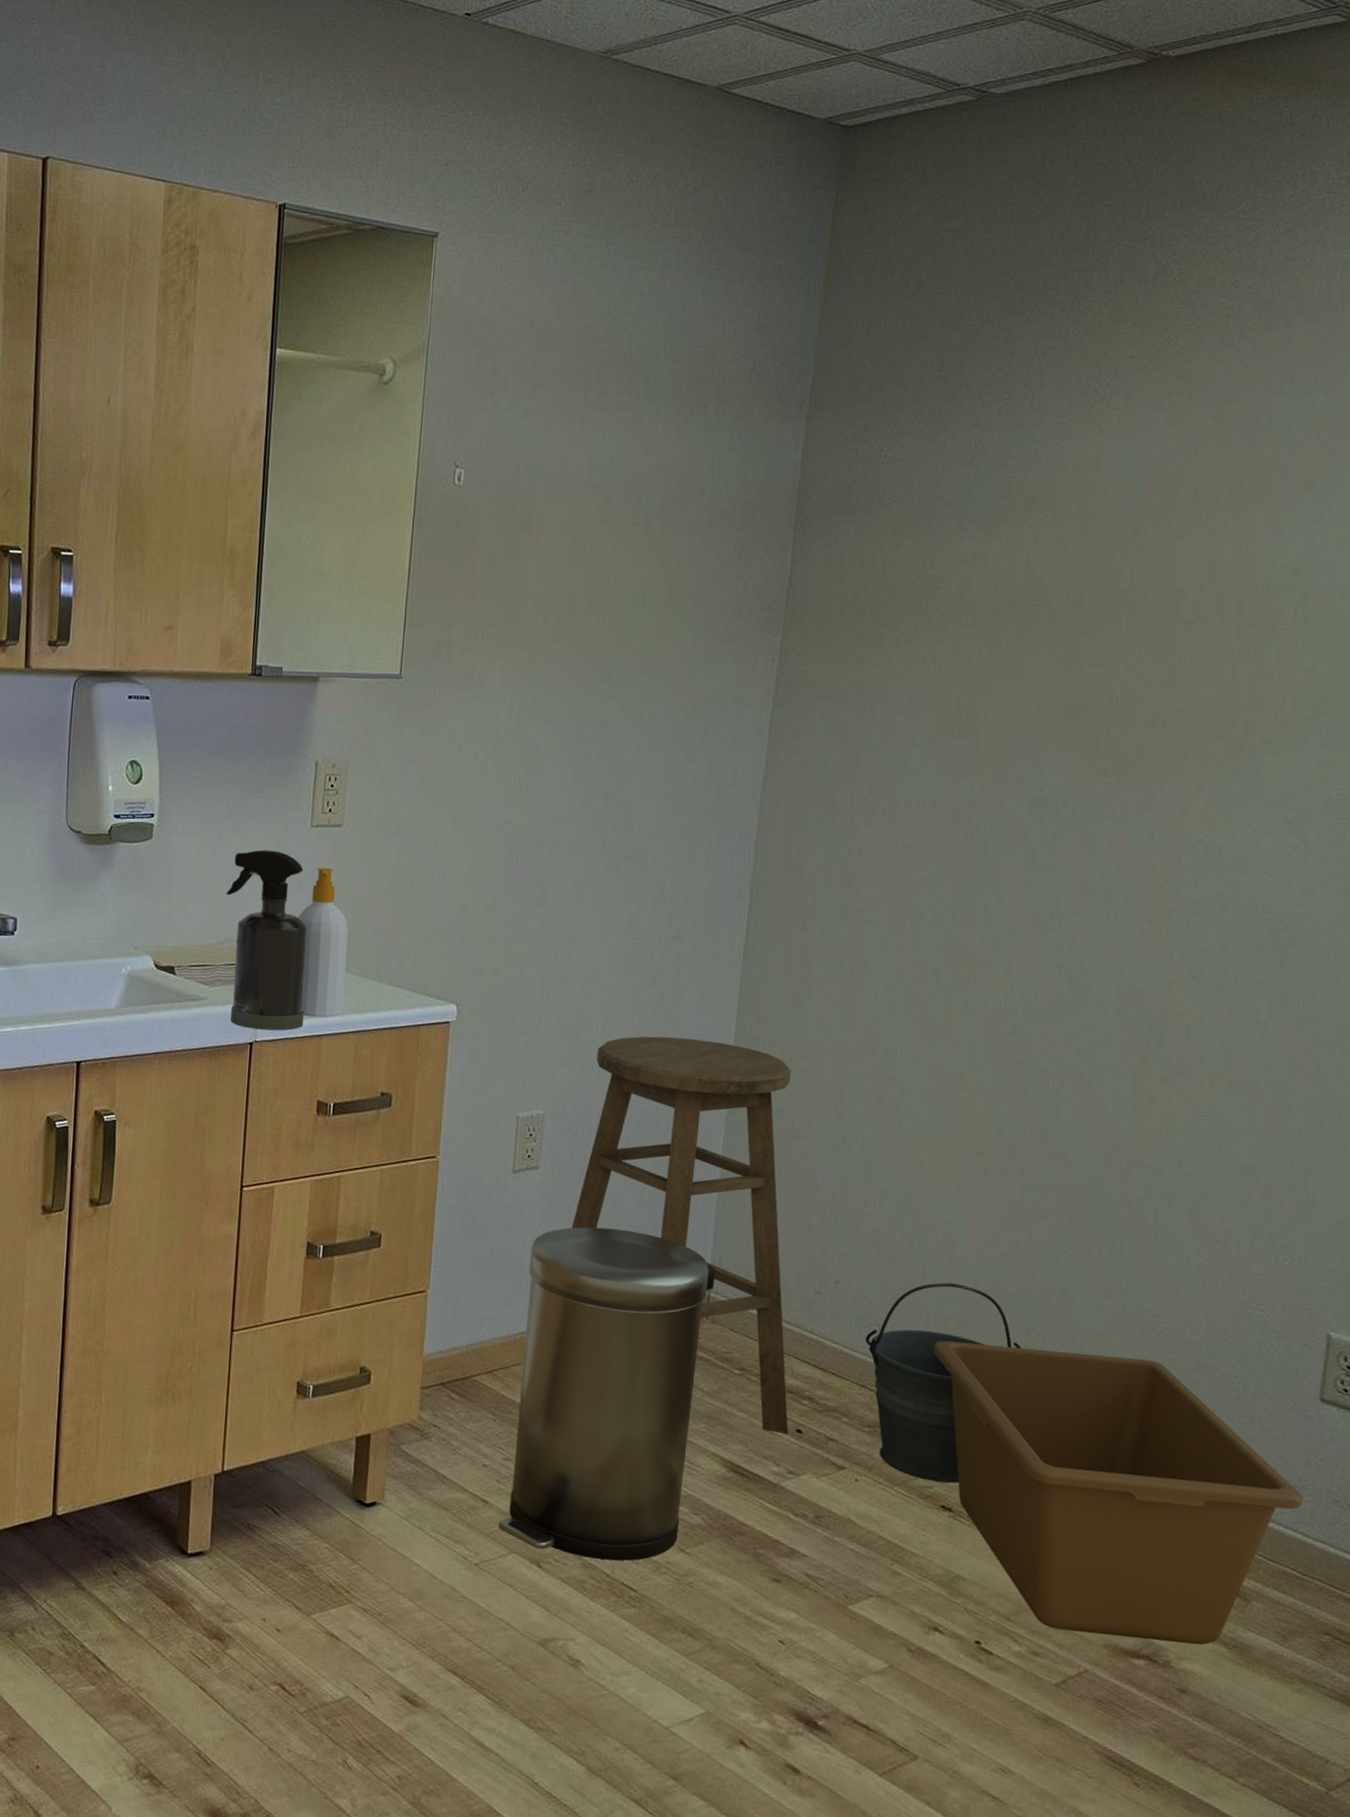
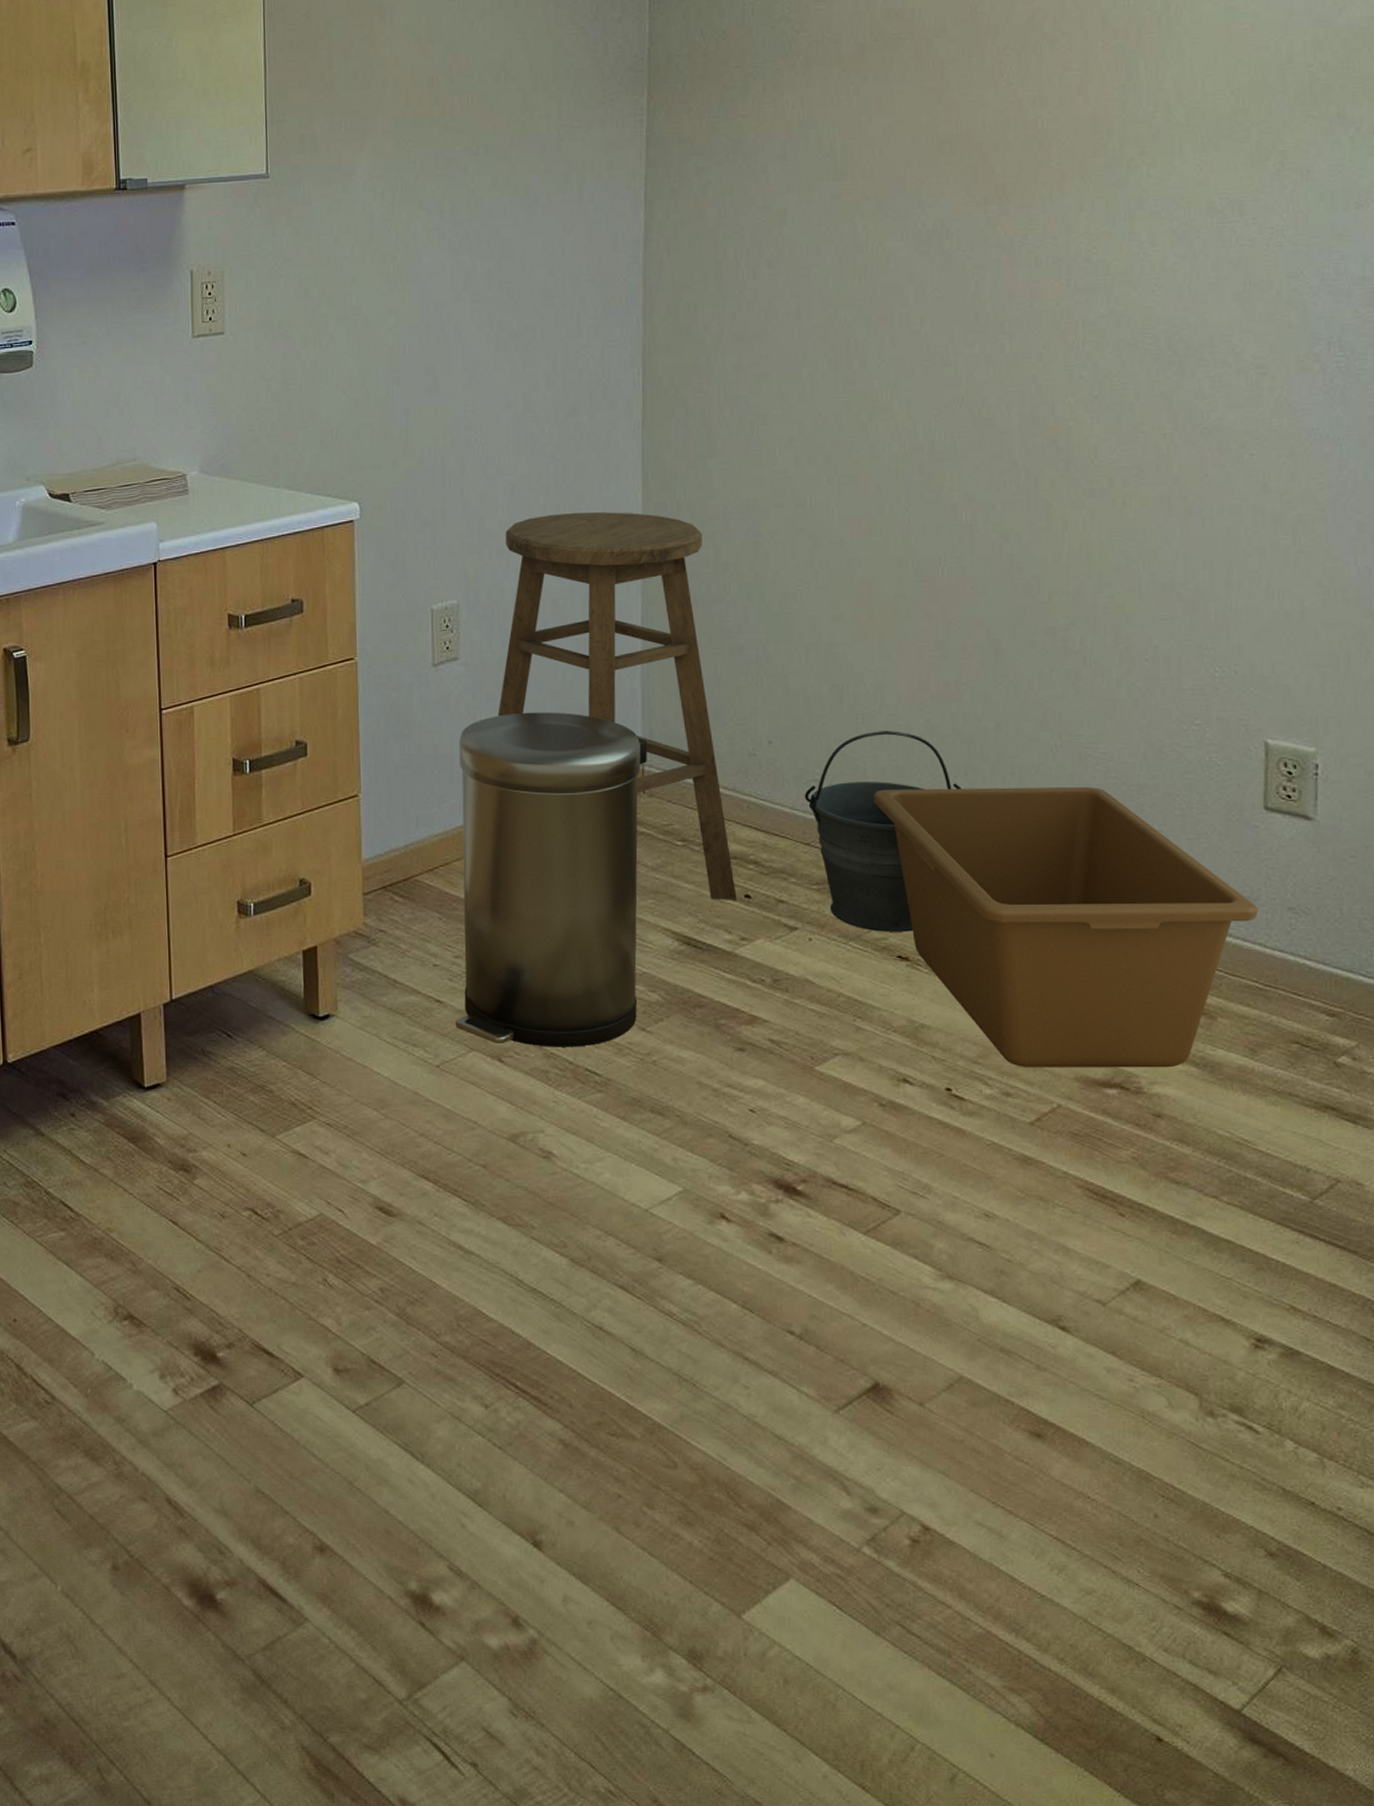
spray bottle: present [226,849,308,1031] -> none [113,365,206,549]
soap bottle: present [297,867,348,1018] -> none [189,377,245,531]

